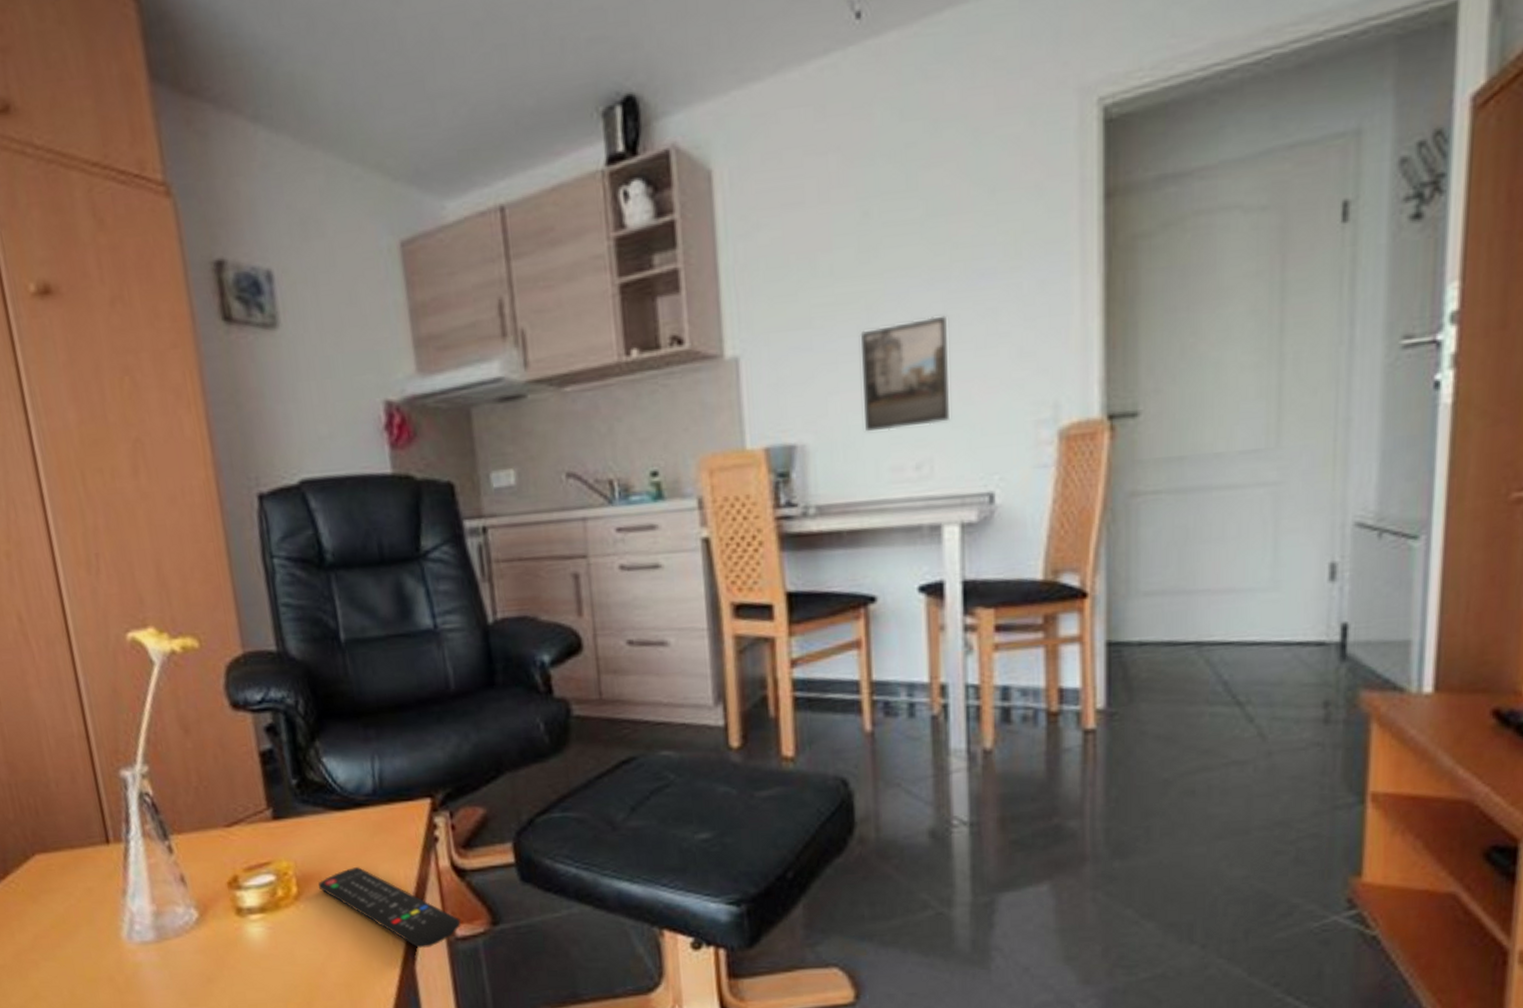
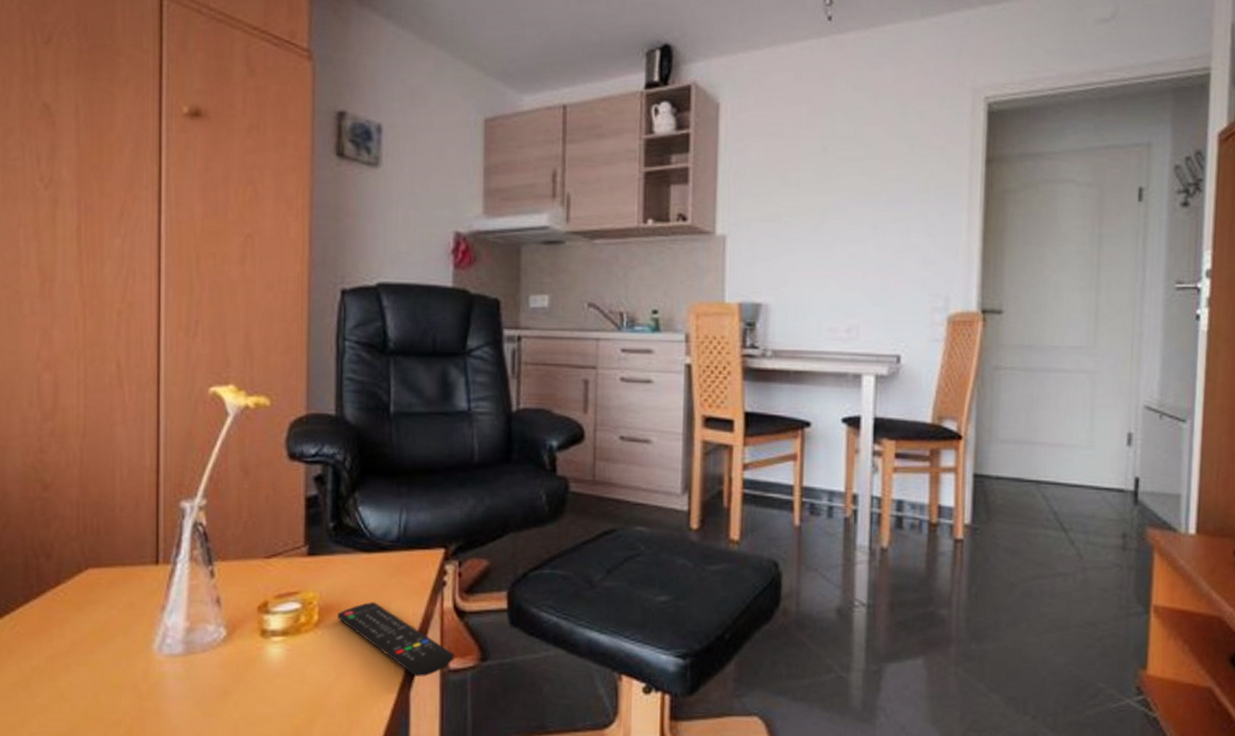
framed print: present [860,315,951,432] -> none [813,226,875,301]

